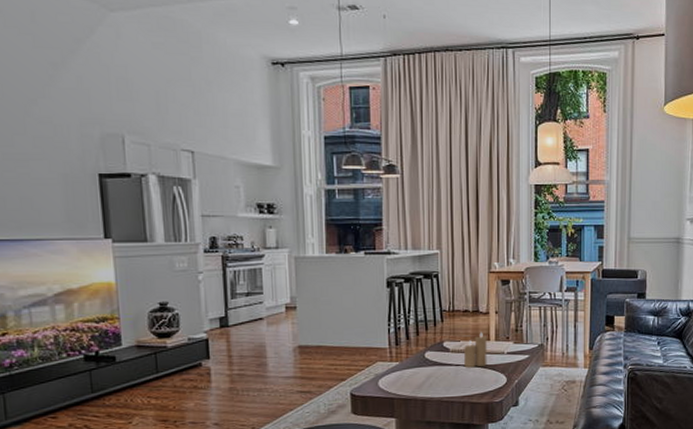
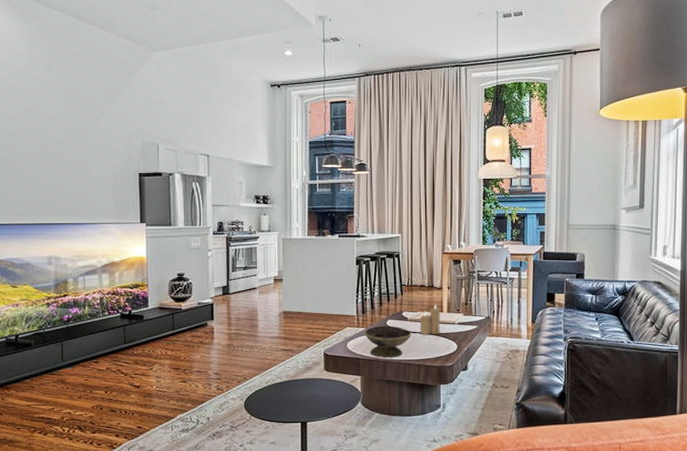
decorative bowl: none [399,358,454,396] -> present [364,326,412,357]

